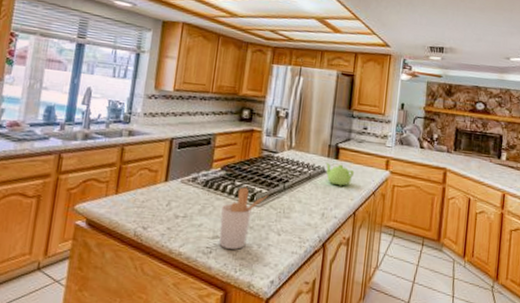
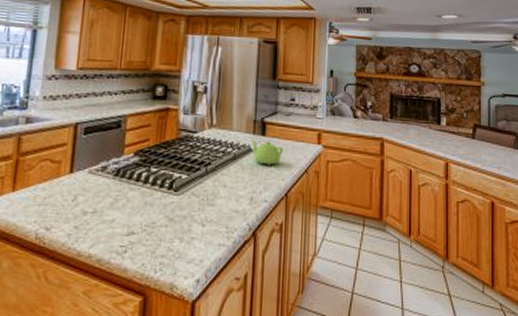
utensil holder: present [219,187,268,250] -> none [134,173,189,246]

